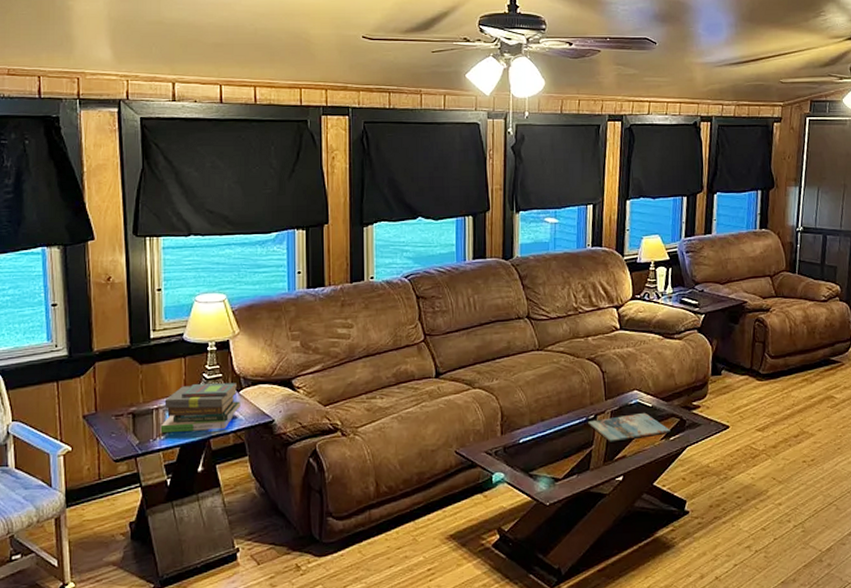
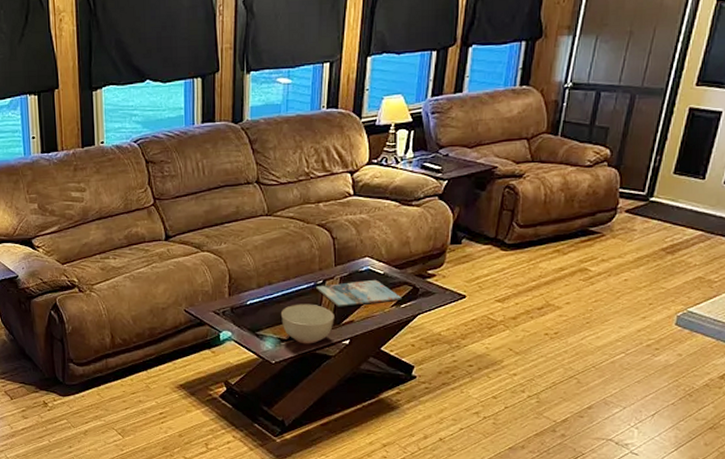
bowl: none [553,439,607,483] -> present [280,304,334,344]

